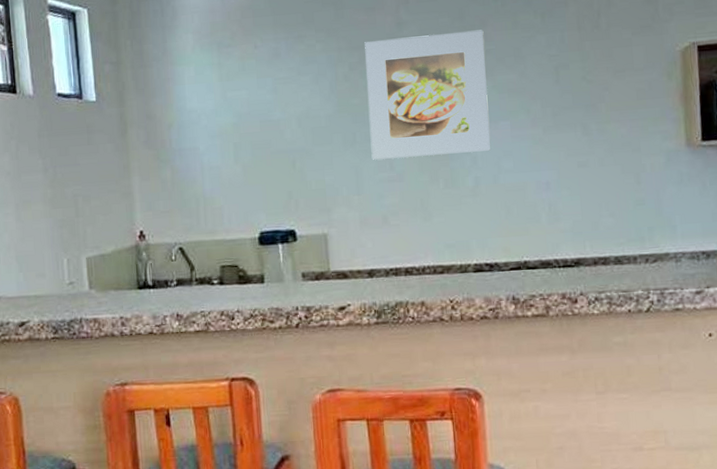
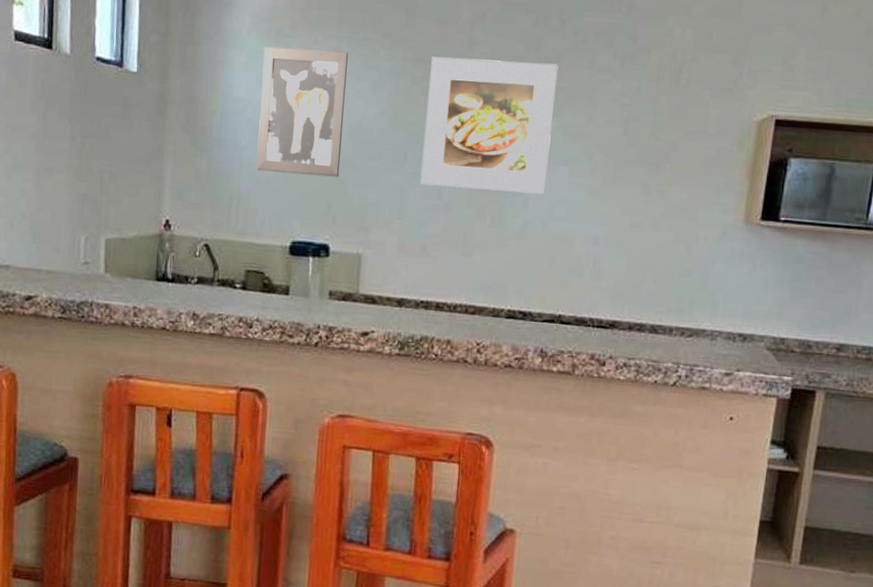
wall art: none [208,51,295,172] -> present [256,47,348,177]

